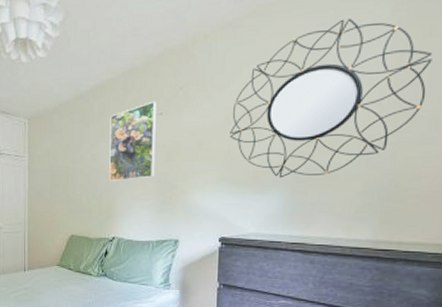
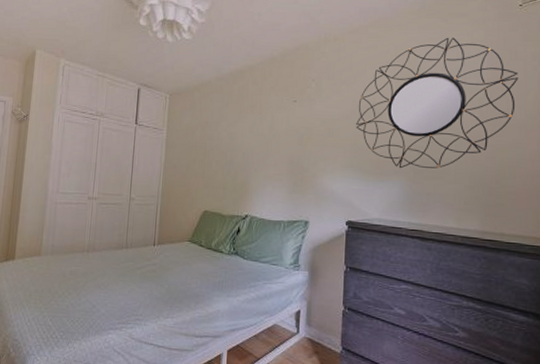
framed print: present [109,101,158,182] -> none [245,89,292,161]

